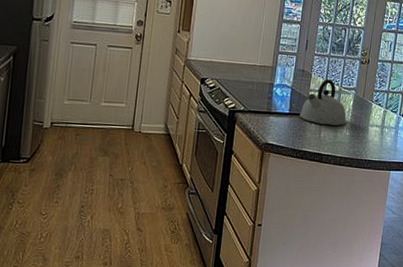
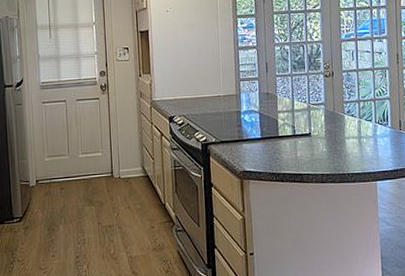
kettle: present [299,79,347,126] -> none [272,98,322,145]

